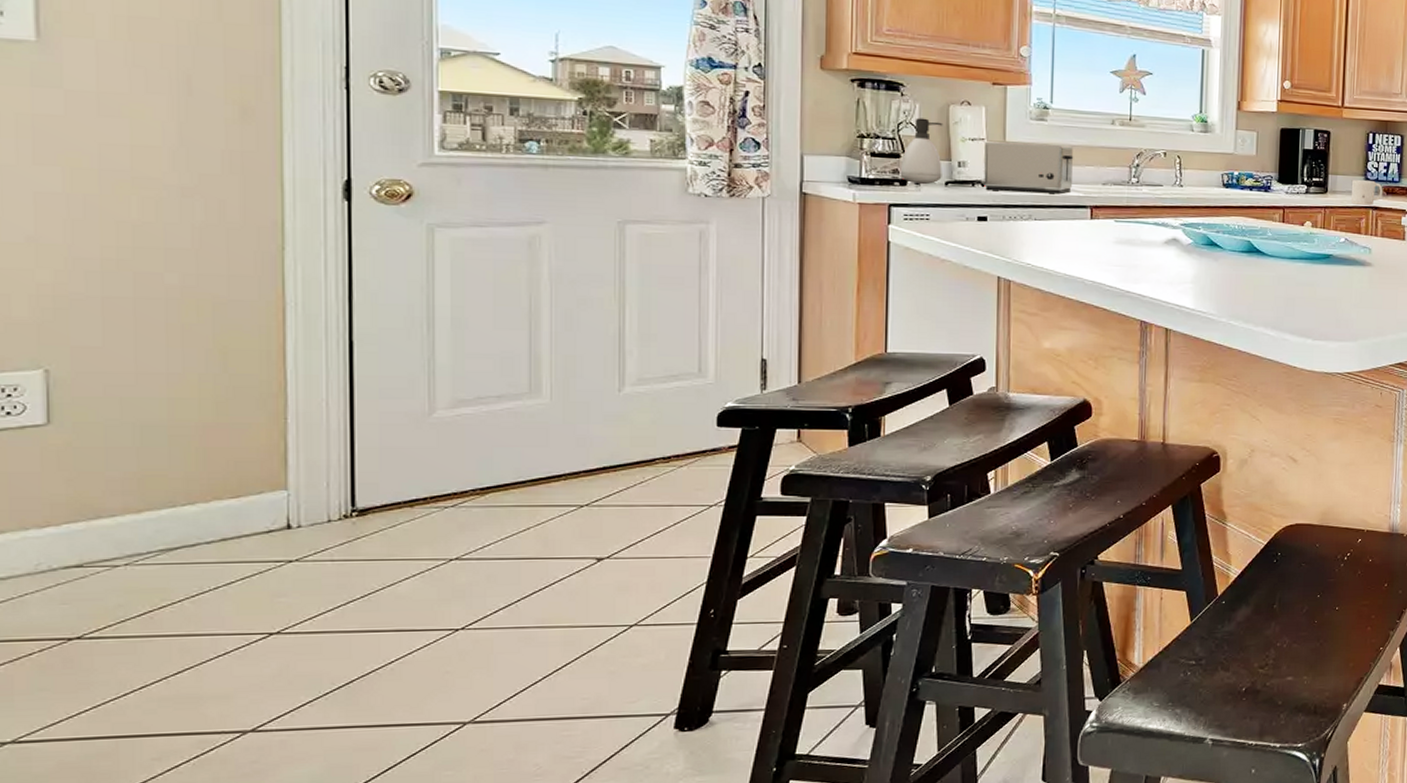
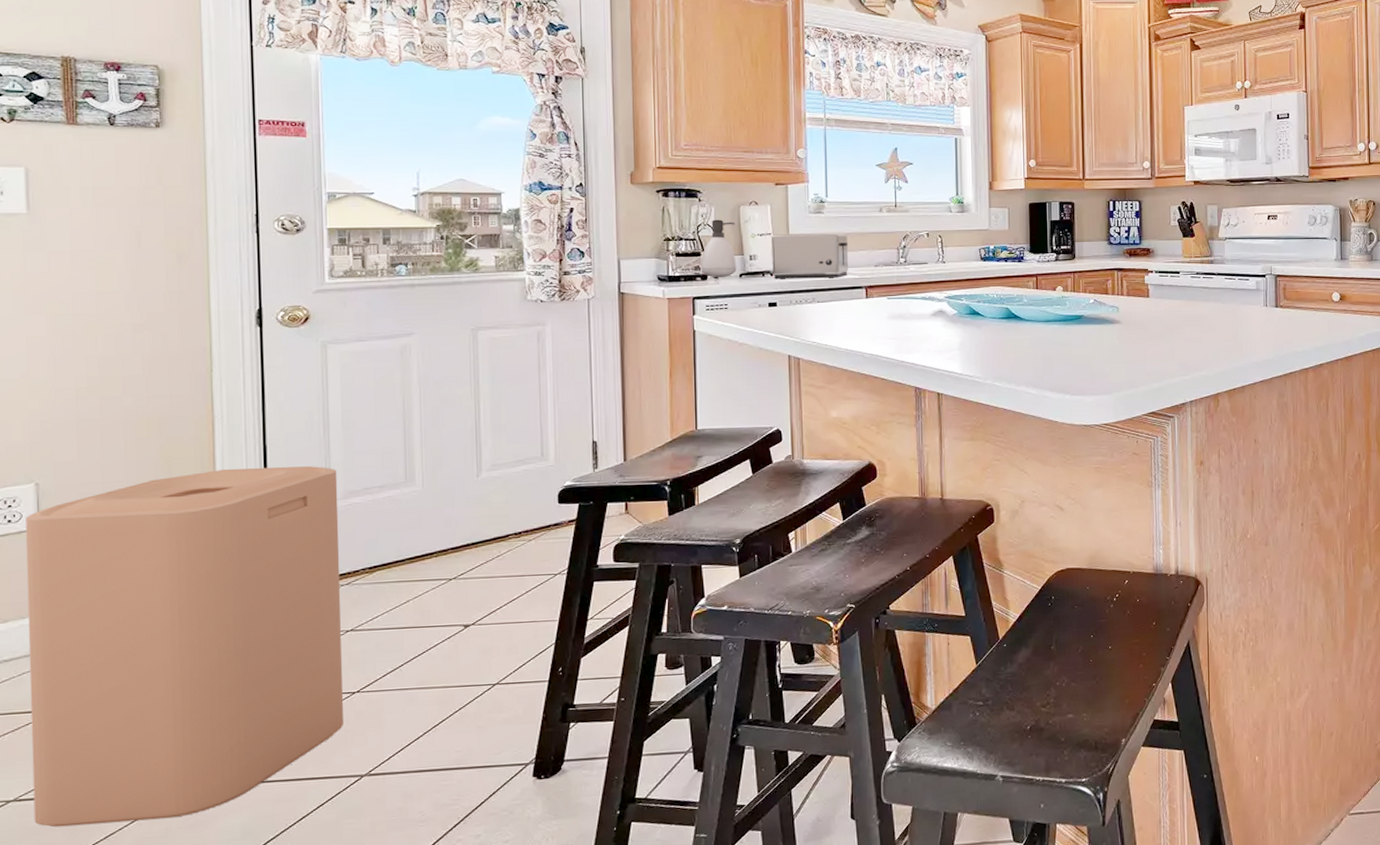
trash can: none [31,365,444,775] -> present [26,466,343,828]
mug: present [1350,180,1383,205] -> none [1096,245,1126,268]

